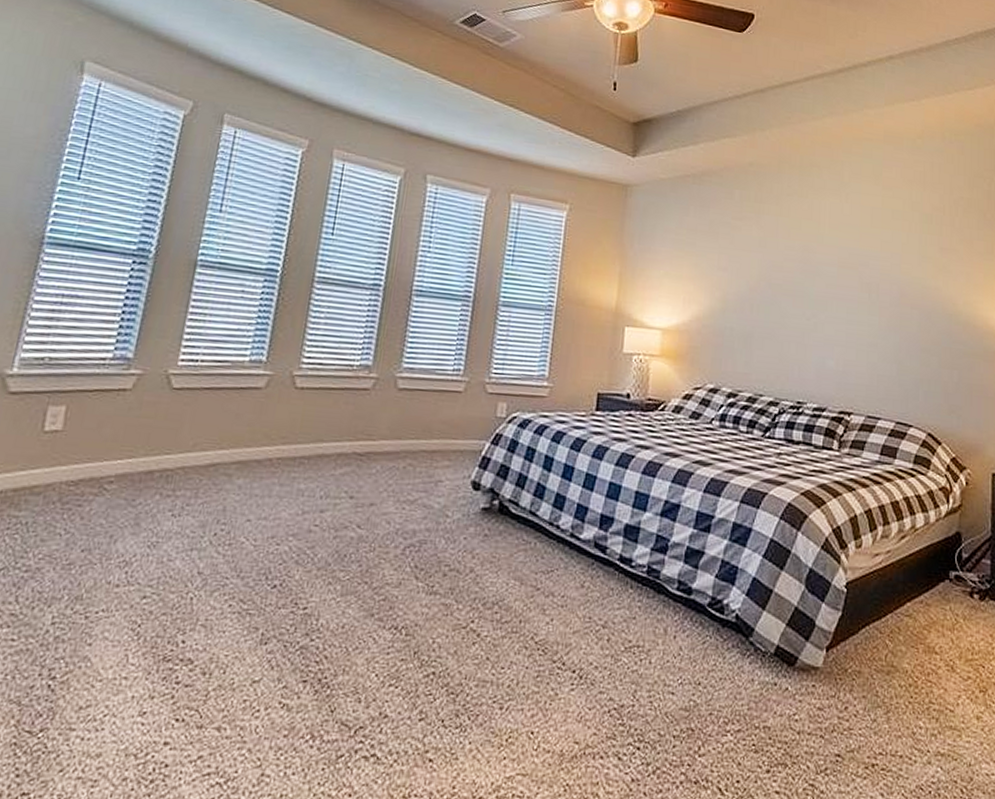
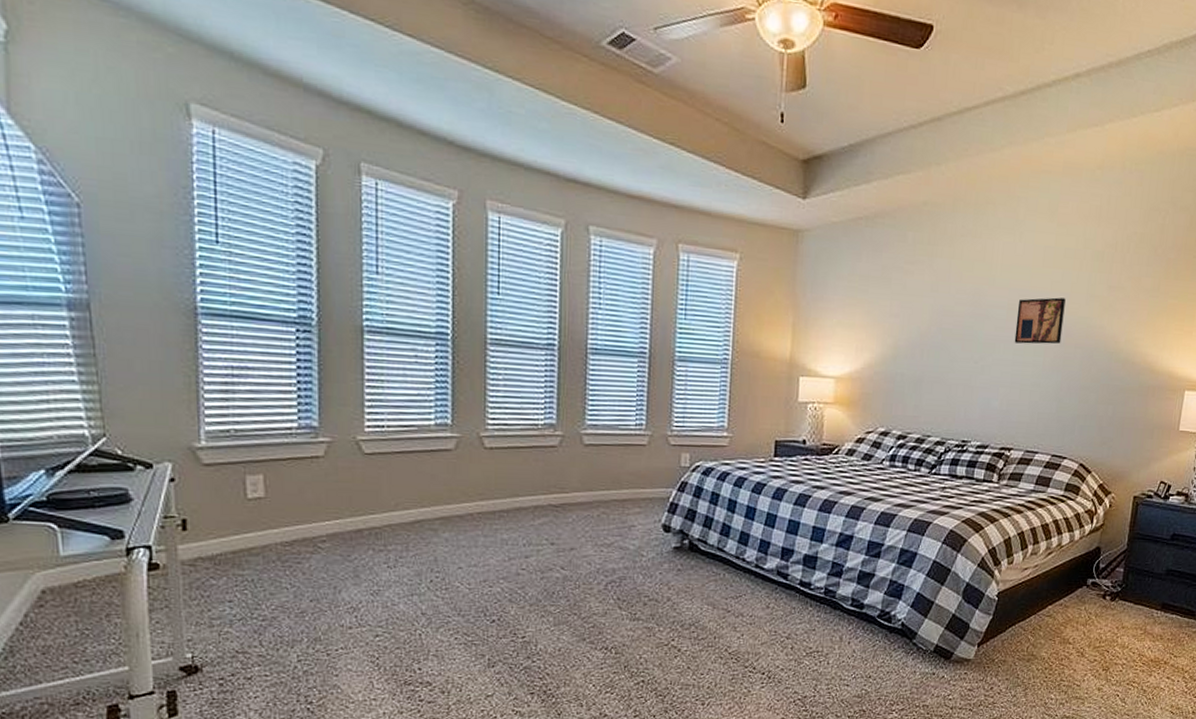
wall art: none [847,257,897,304] -> present [1014,297,1066,344]

